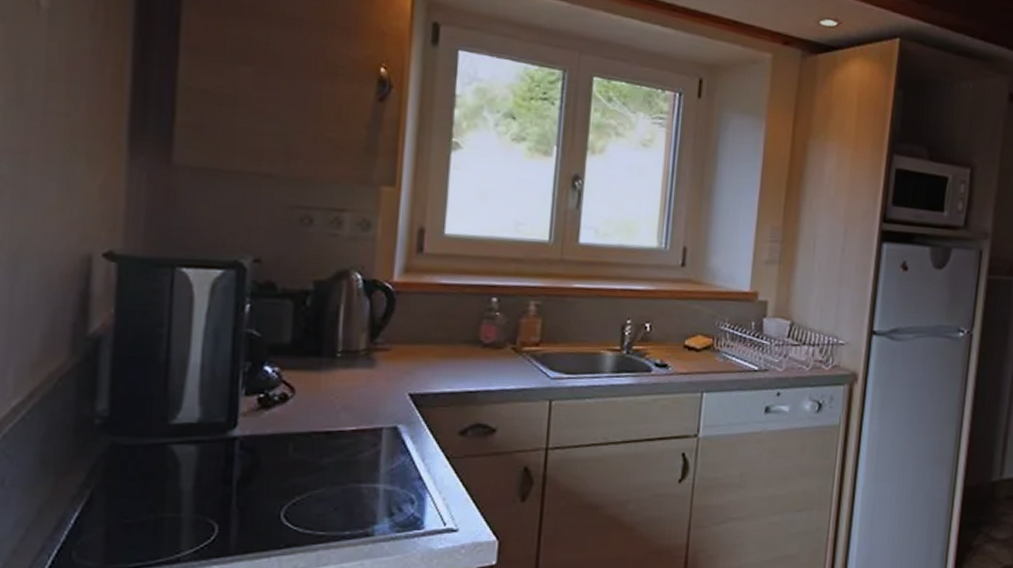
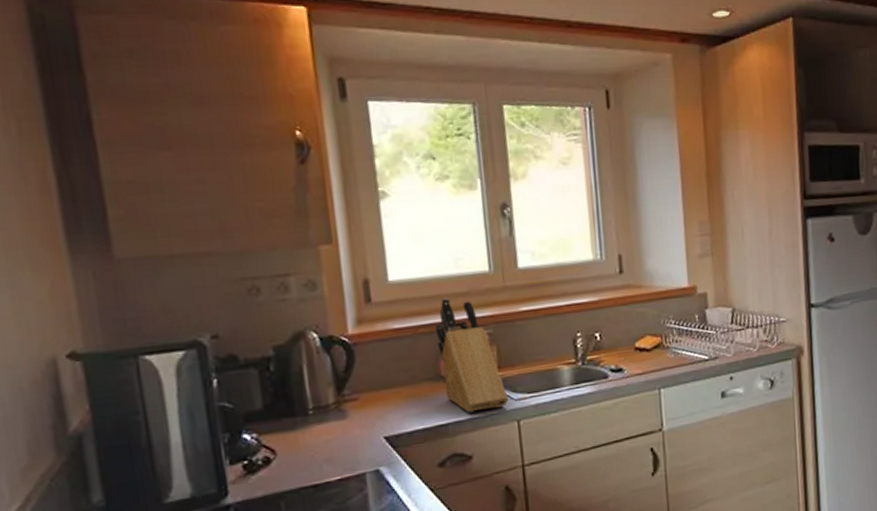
knife block: none [481,260,545,384] -> present [435,297,509,413]

